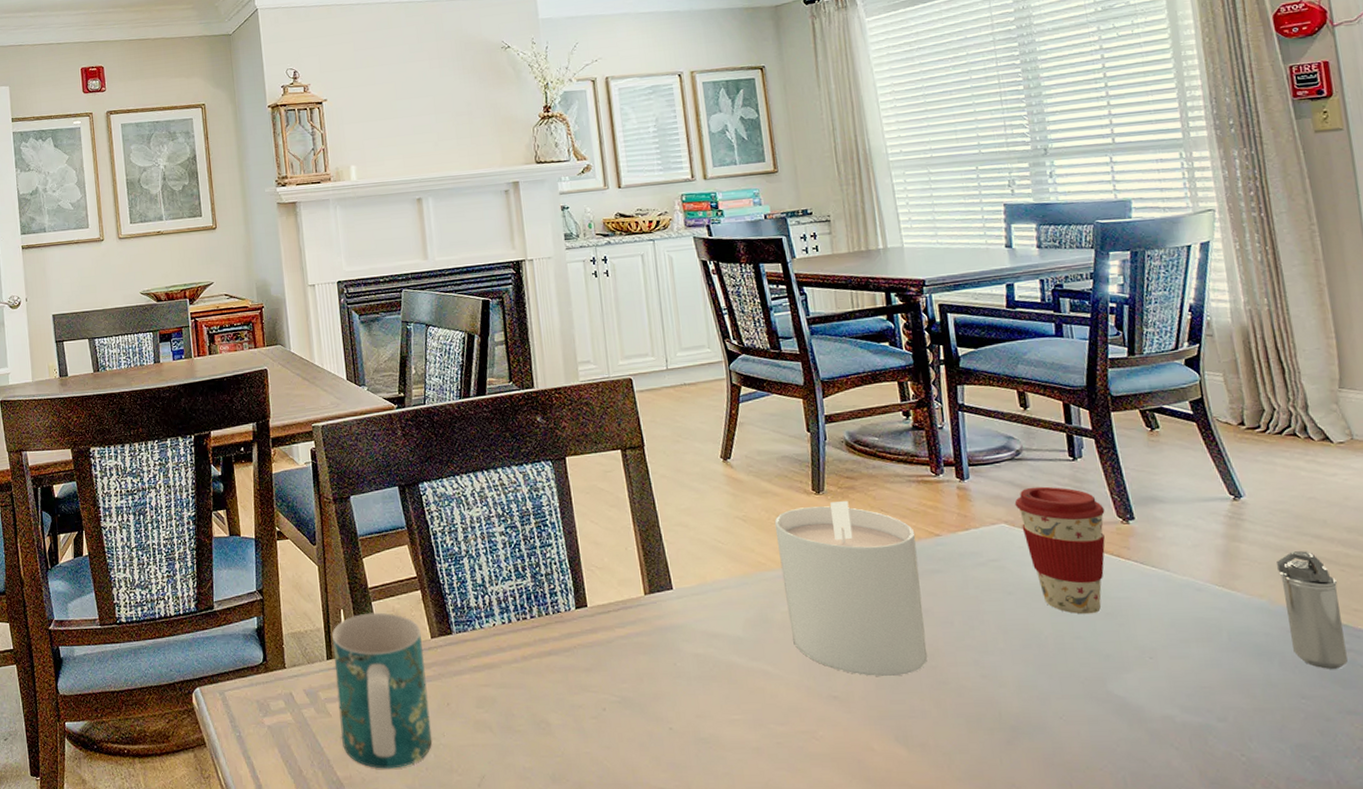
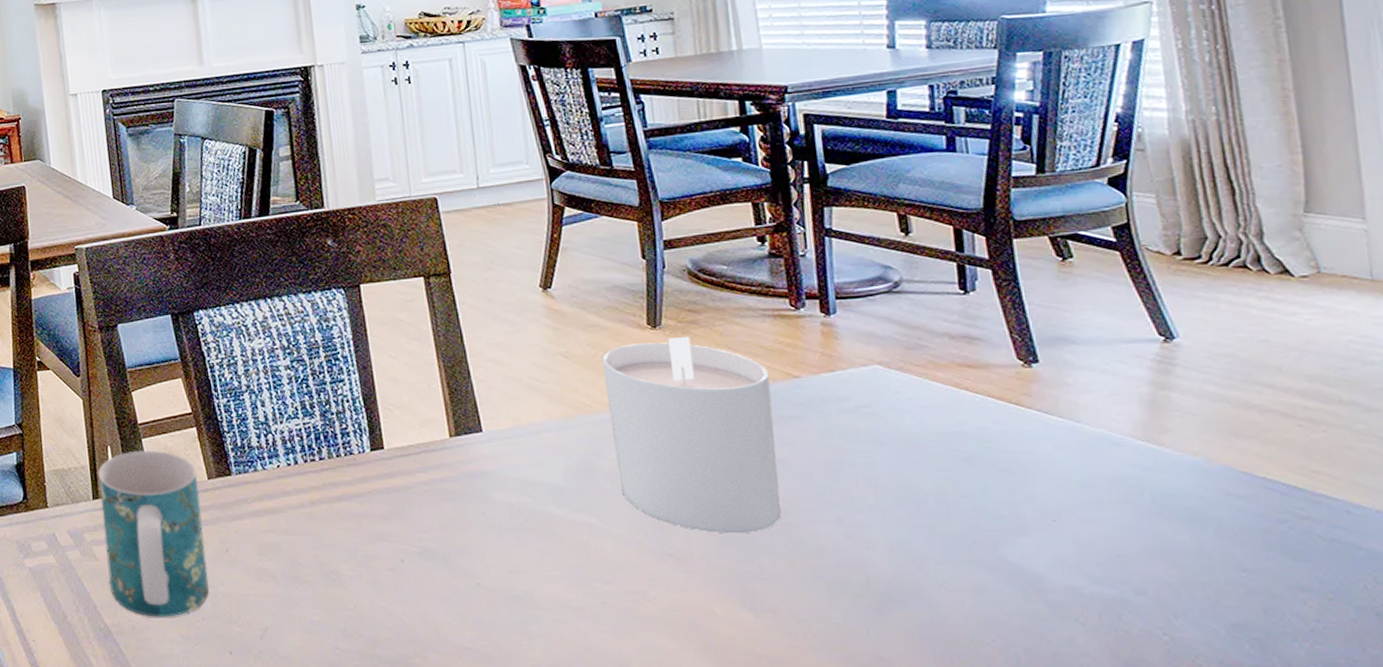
coffee cup: present [1014,486,1105,615] -> none [891,323,1002,470]
shaker: present [1276,551,1348,669] -> none [1215,402,1302,539]

